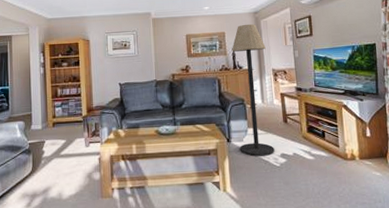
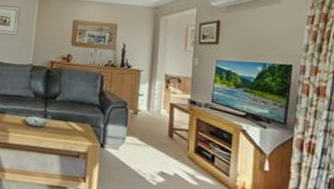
floor lamp: present [232,23,275,156] -> none [113,19,162,171]

